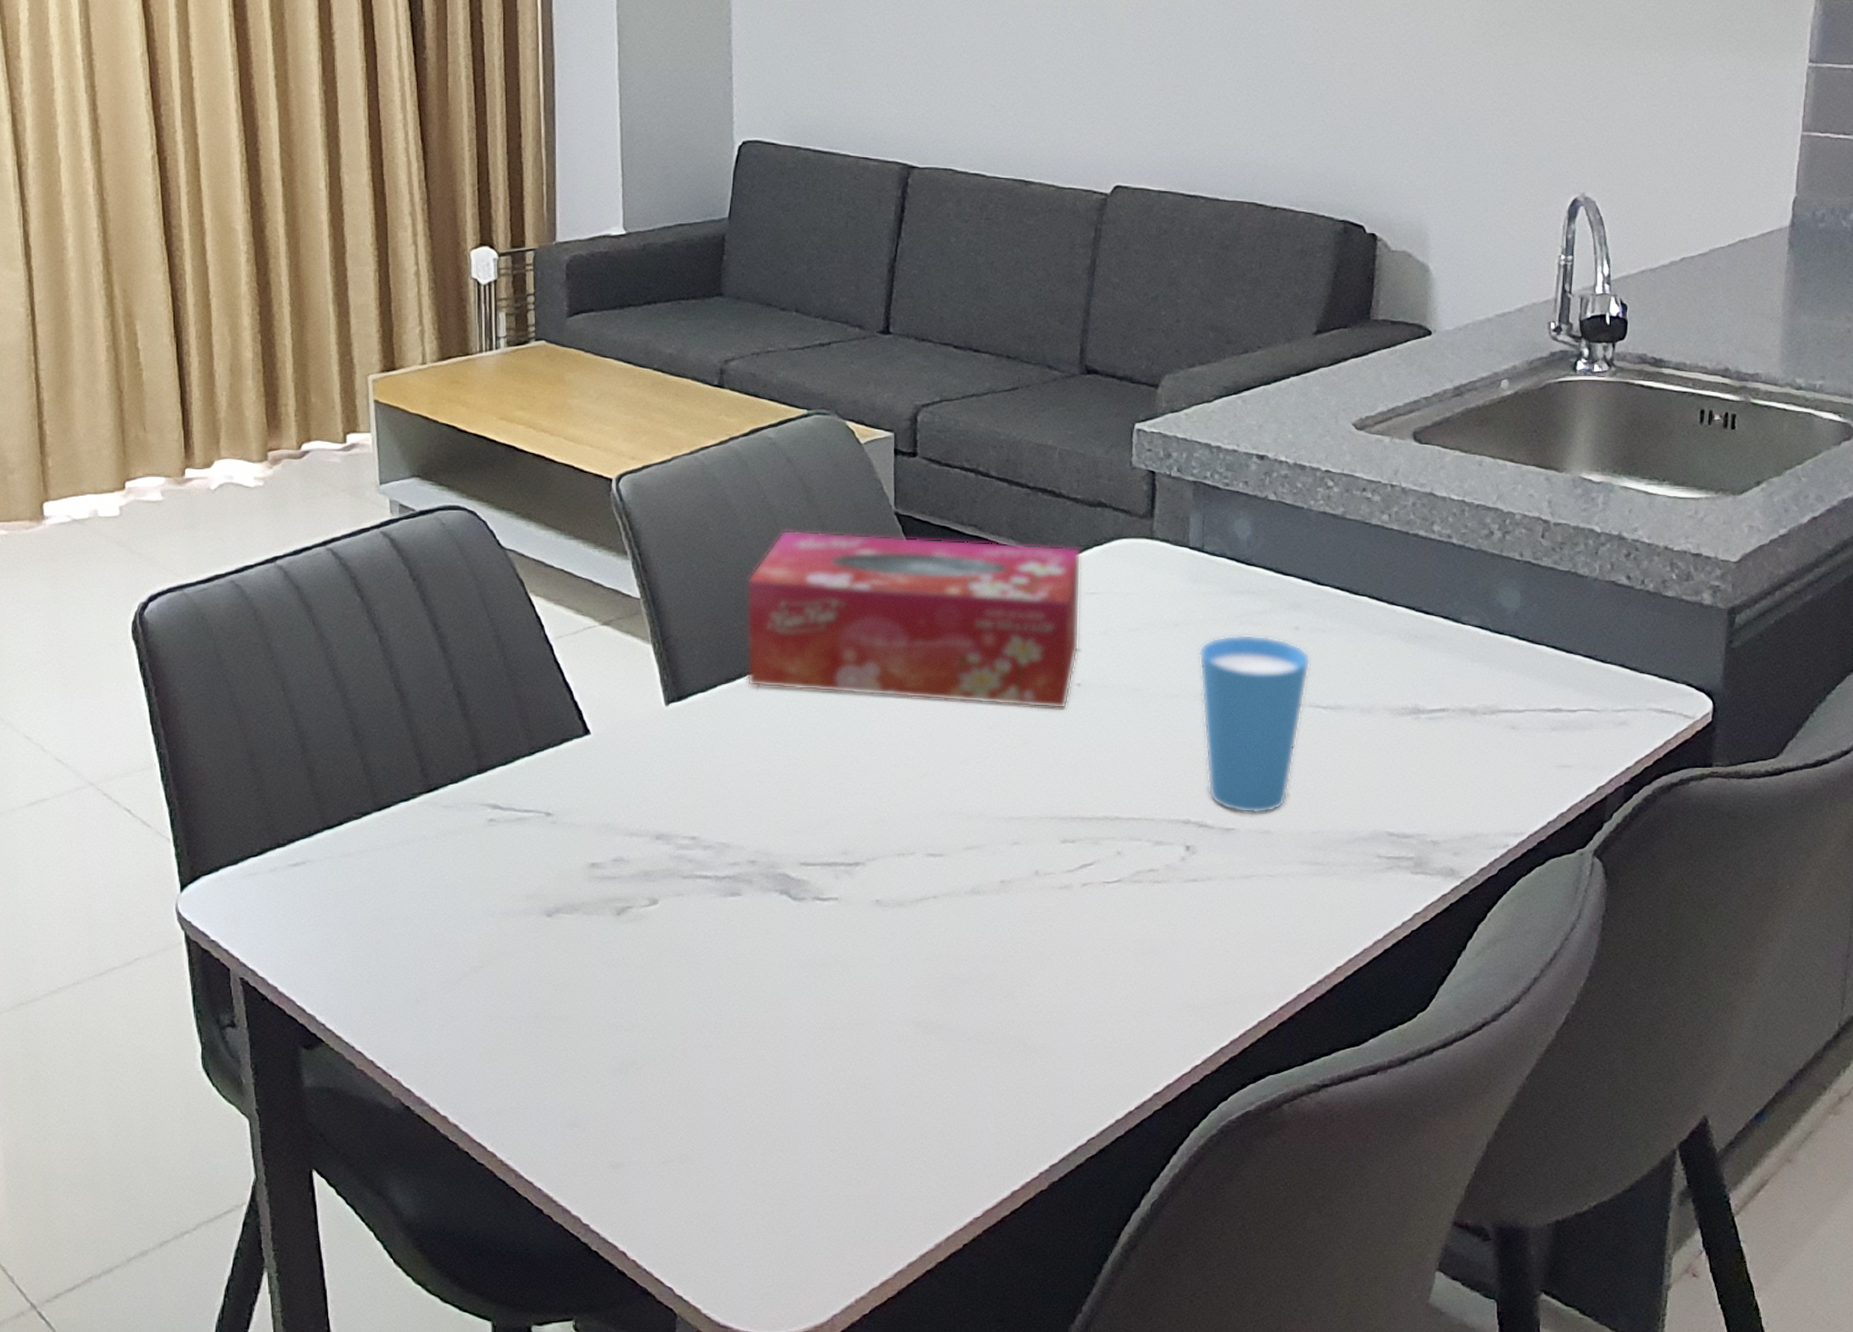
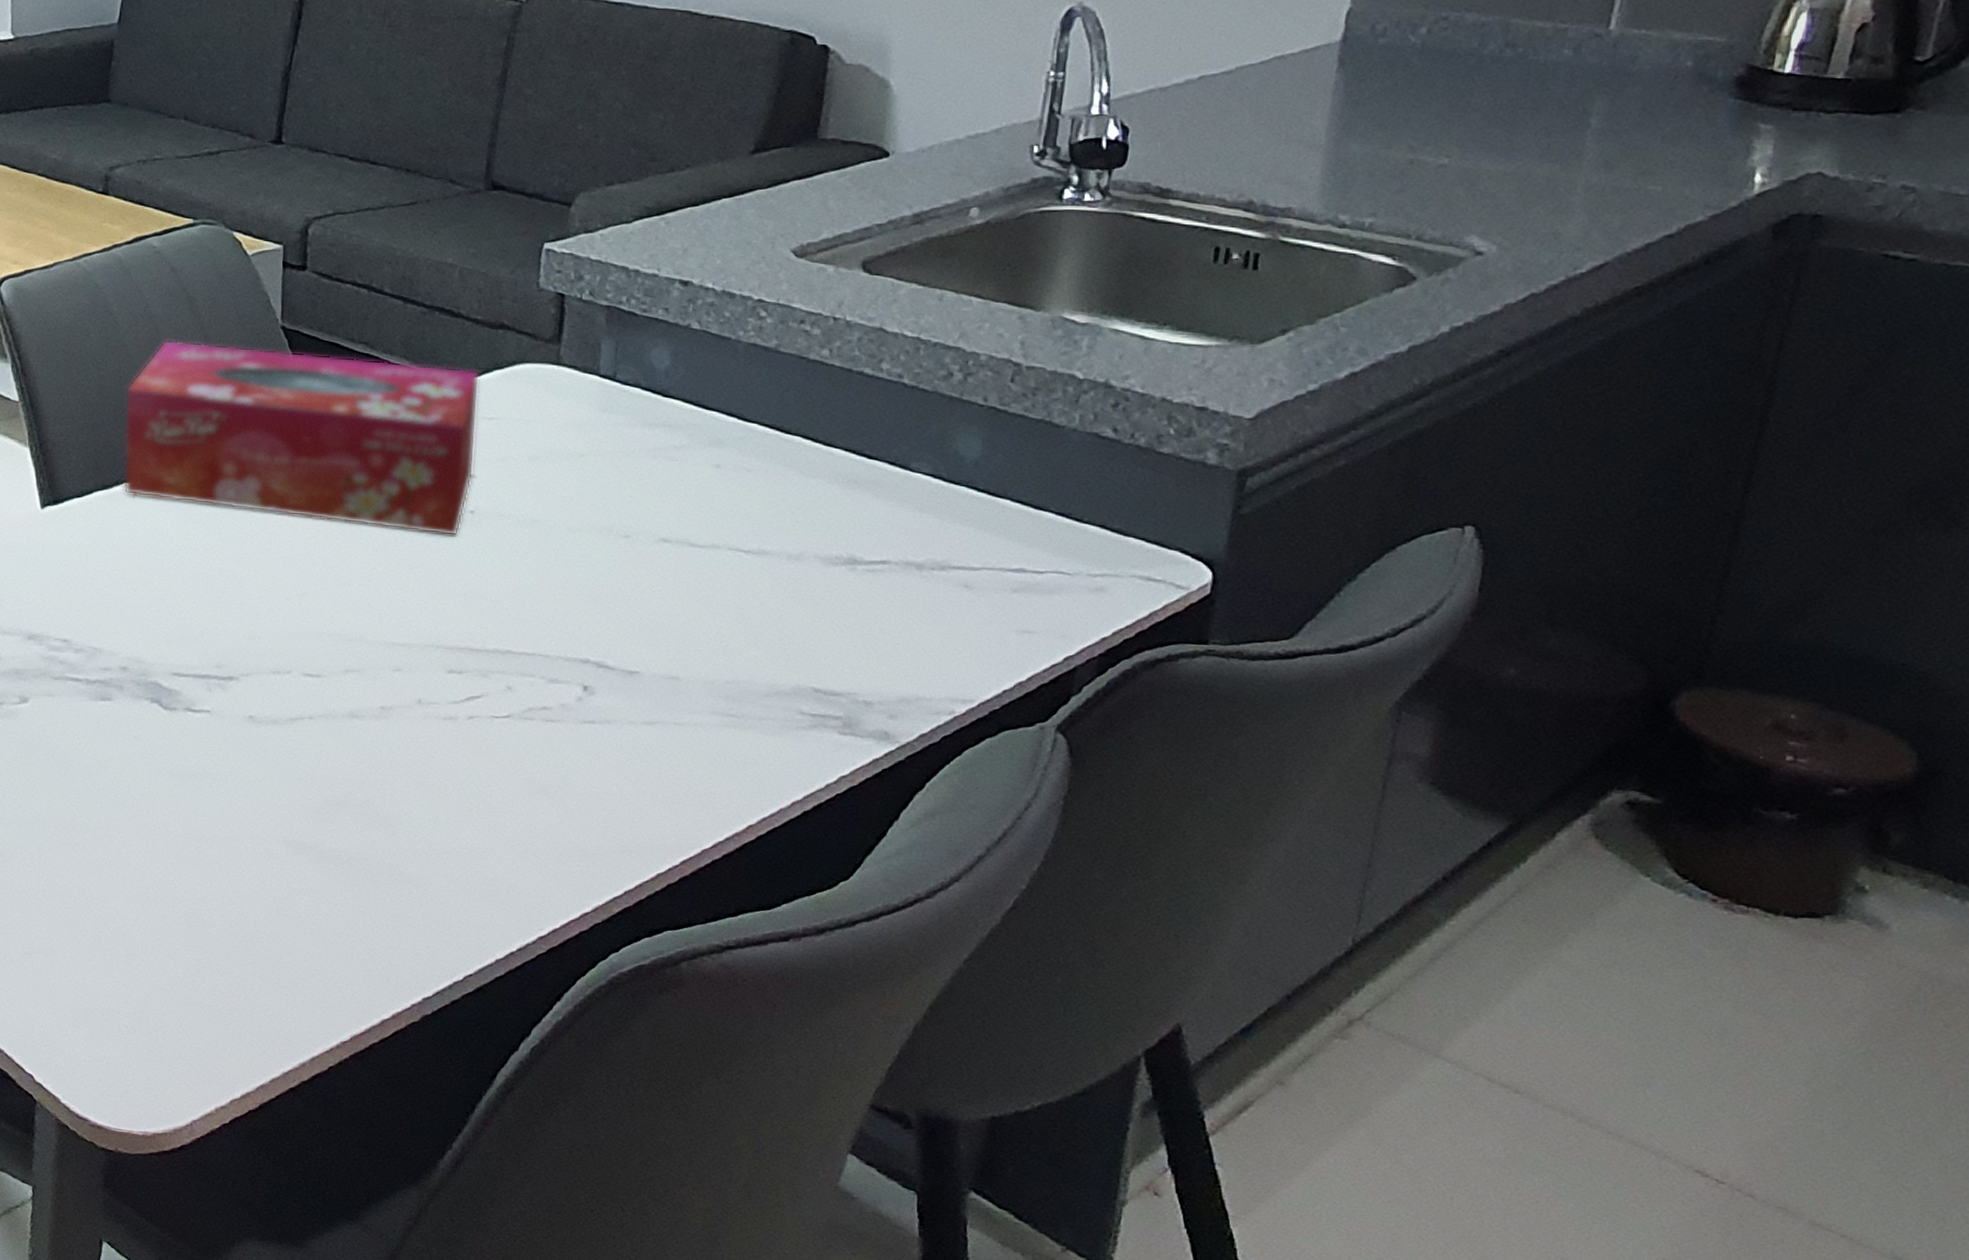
cup: present [1198,634,1311,814] -> none [605,469,732,659]

